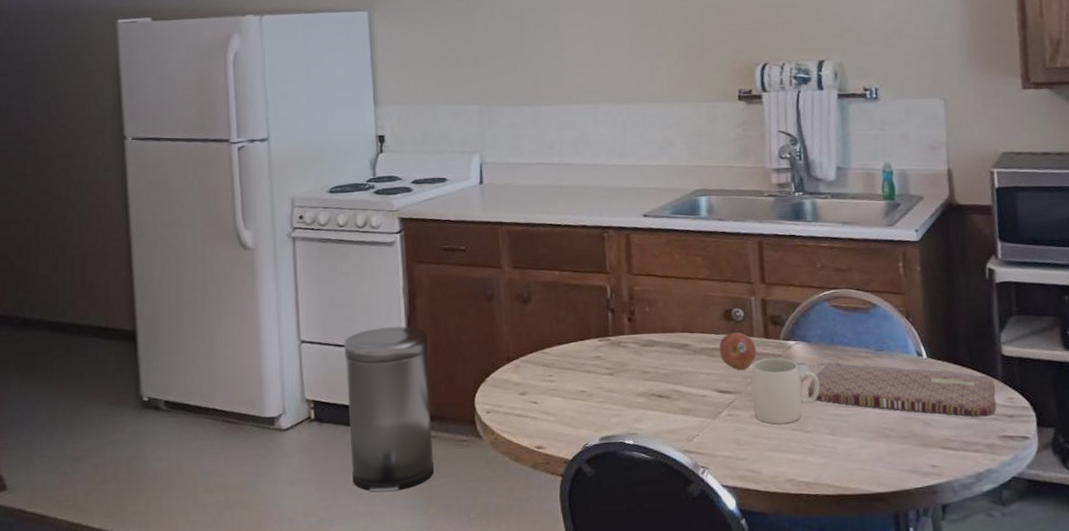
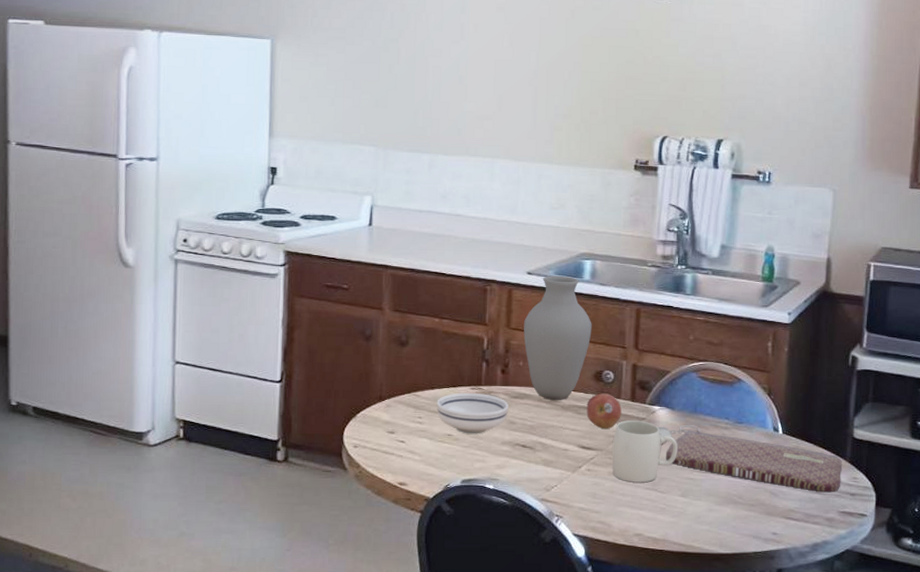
pedal bin: present [344,326,434,493] -> none [216,356,303,514]
bowl: none [565,344,640,388] -> present [436,393,509,434]
vase: none [645,214,716,345] -> present [524,275,592,400]

